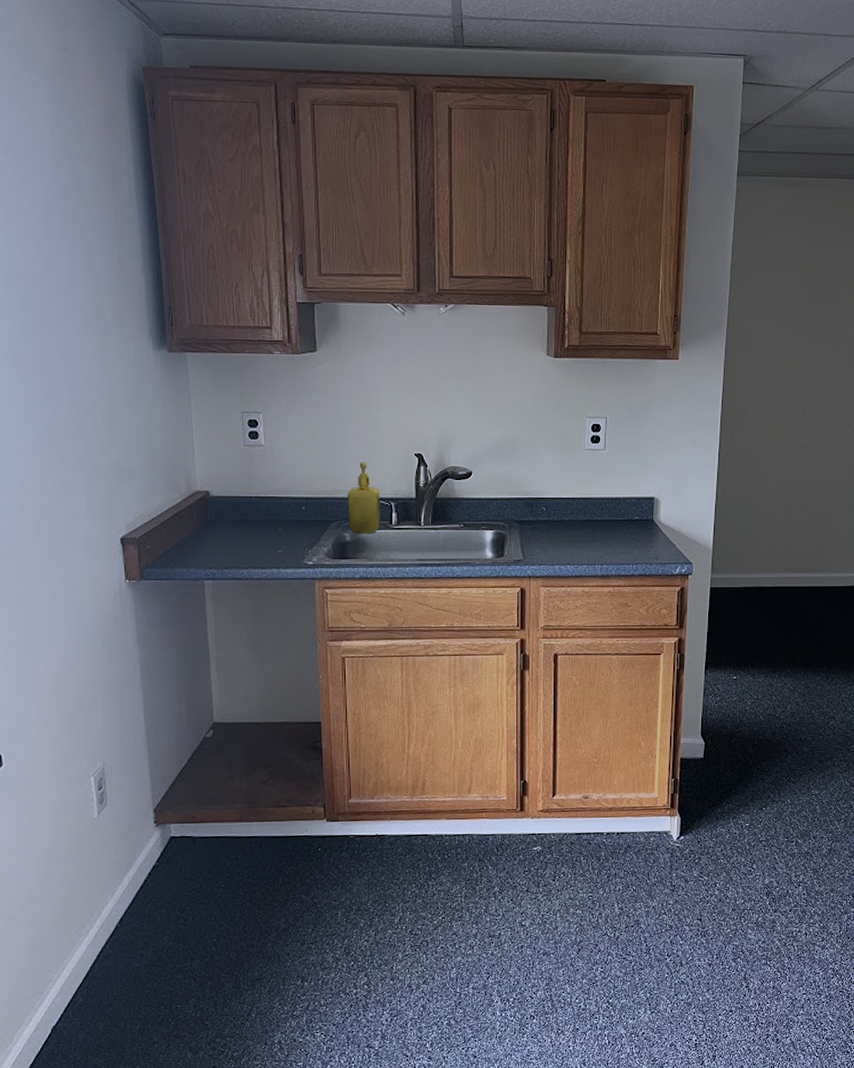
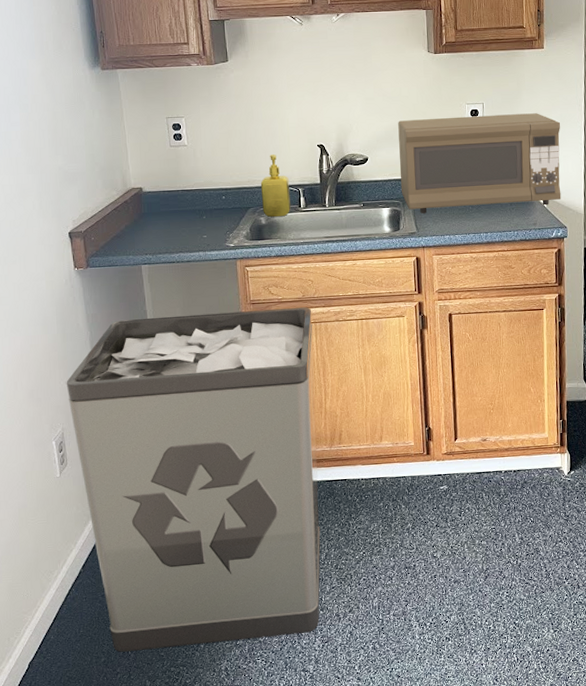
recycling bin: none [110,637,399,1019] -> present [66,306,321,652]
microwave: none [507,431,693,539] -> present [398,113,561,214]

